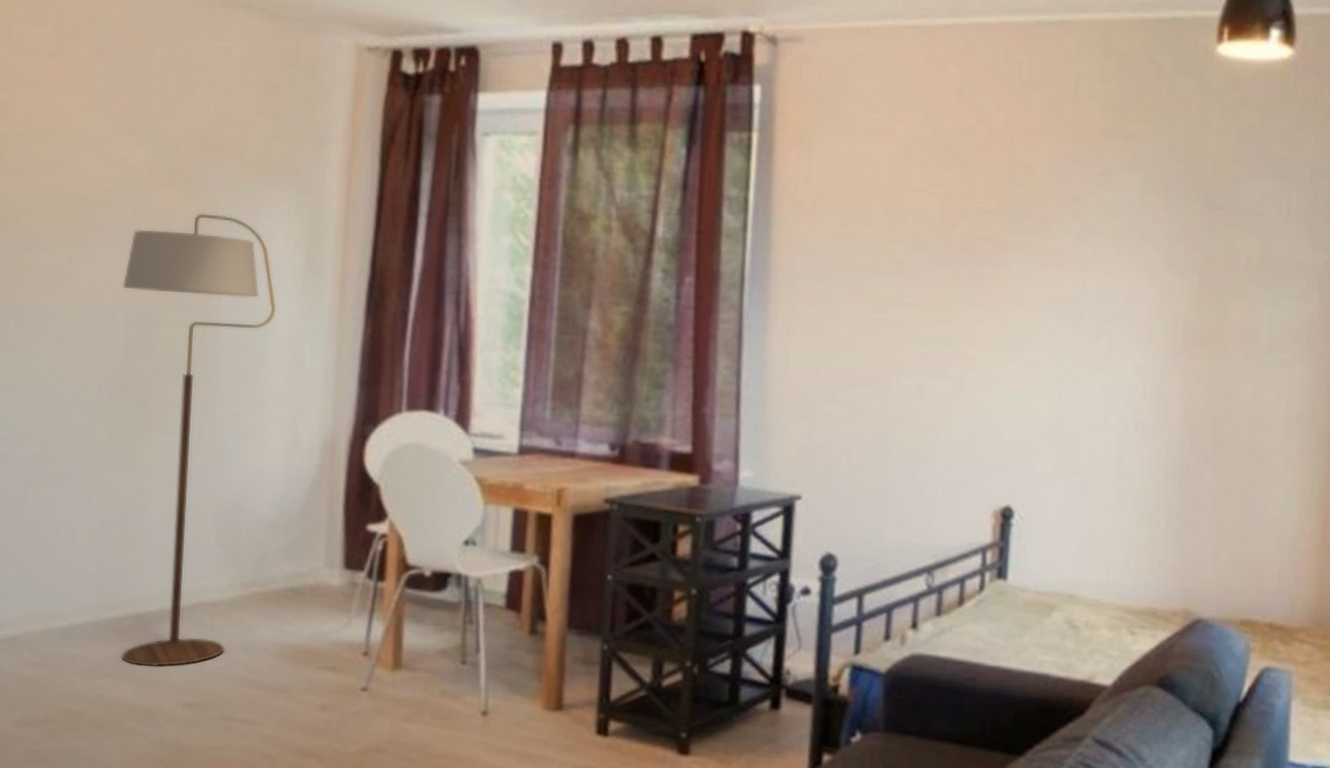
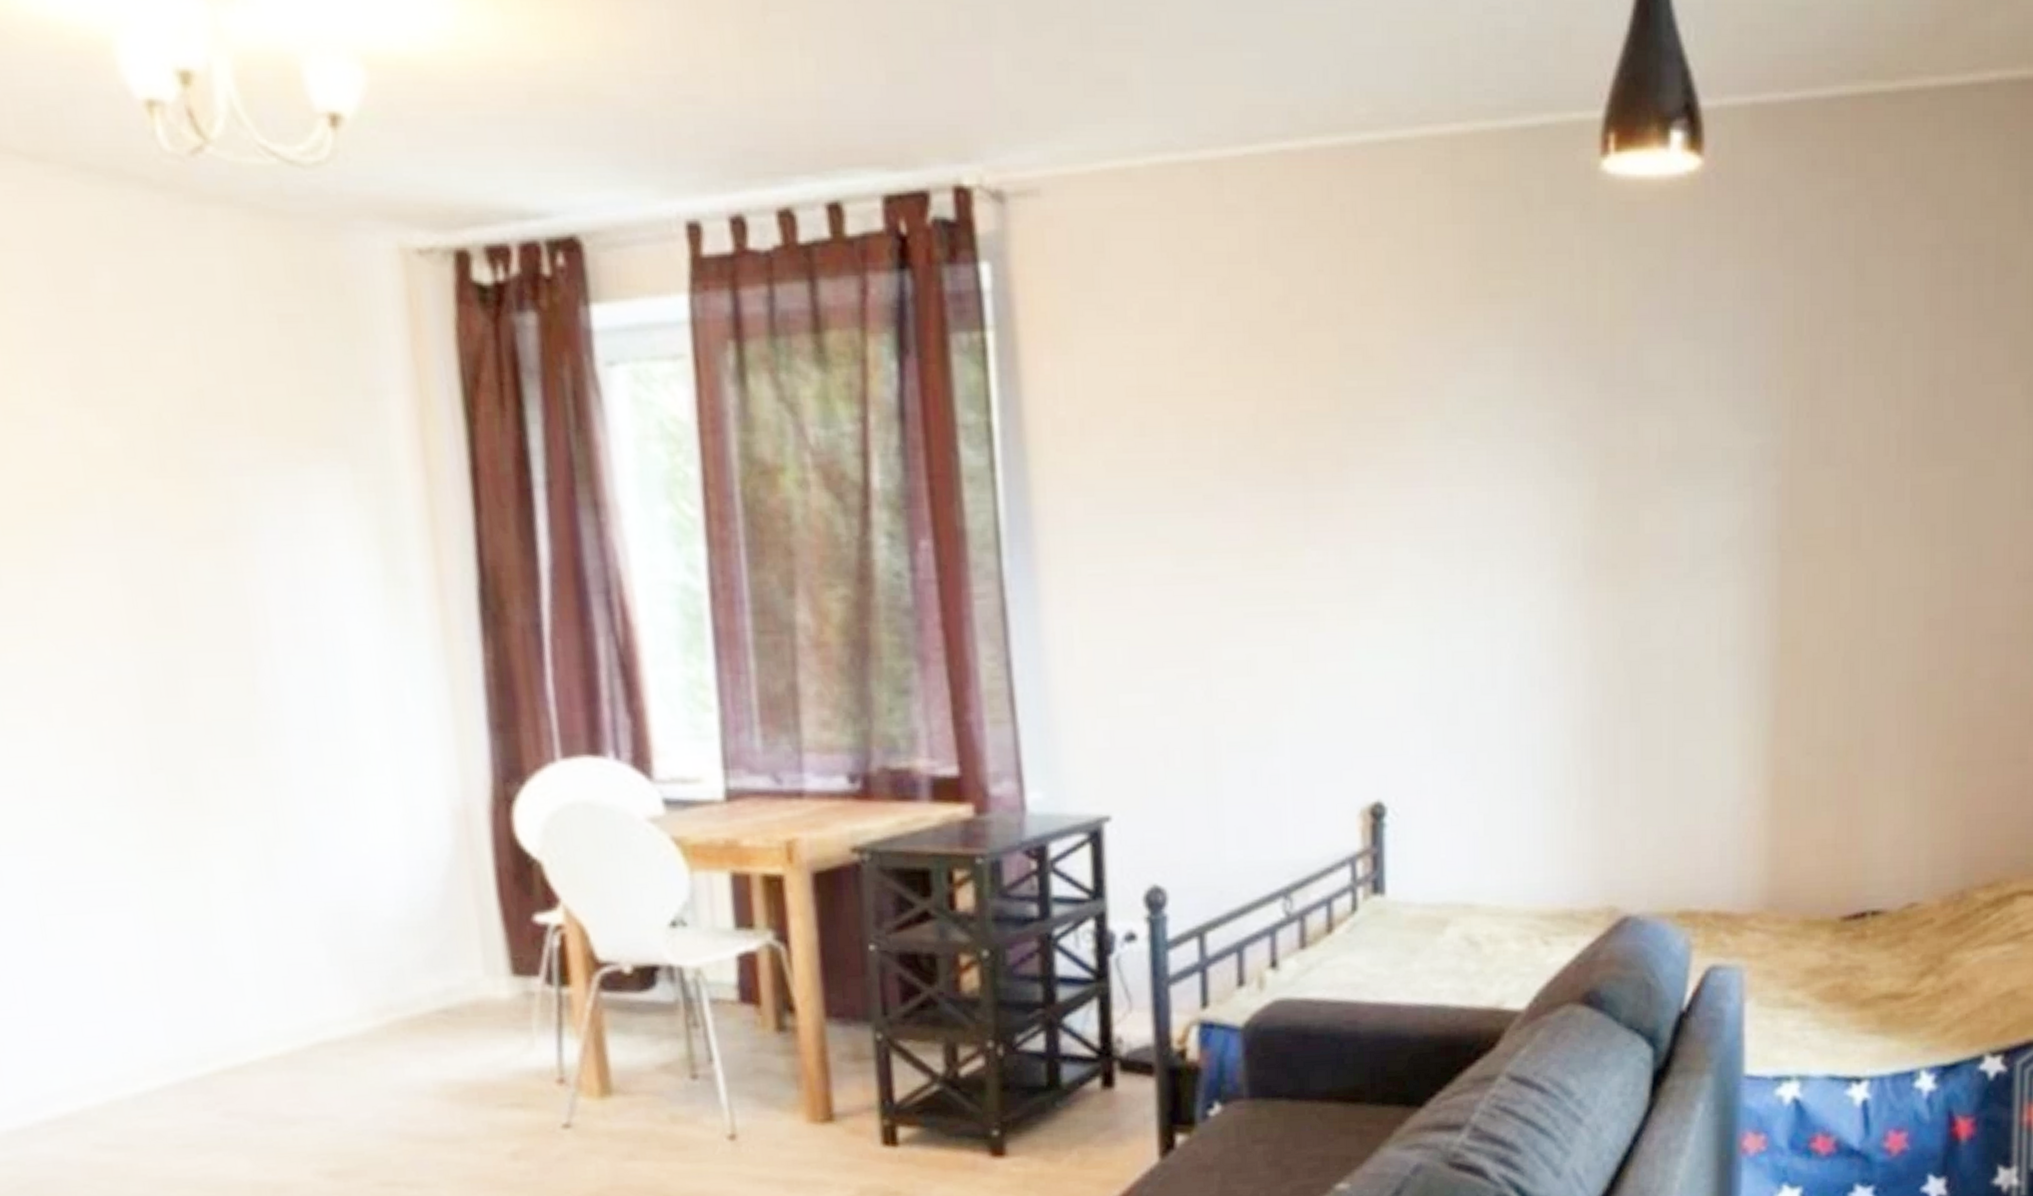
floor lamp: present [121,213,276,667] -> none [120,511,367,1133]

